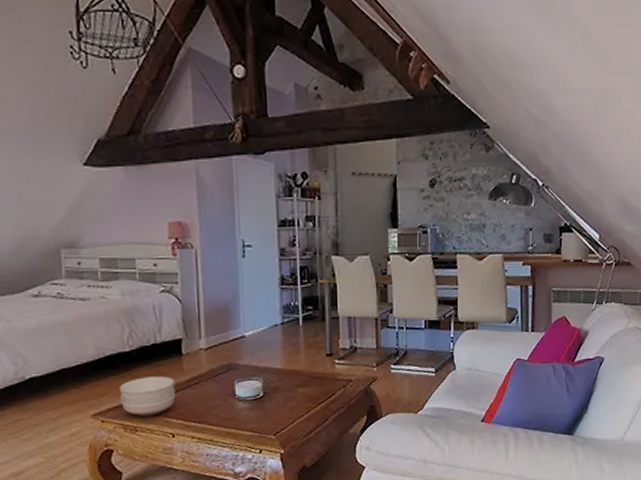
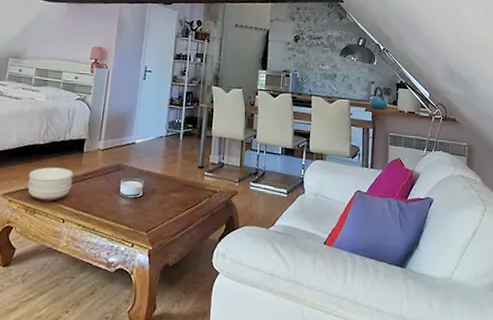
kettle: none [527,233,550,262] -> present [369,86,388,110]

